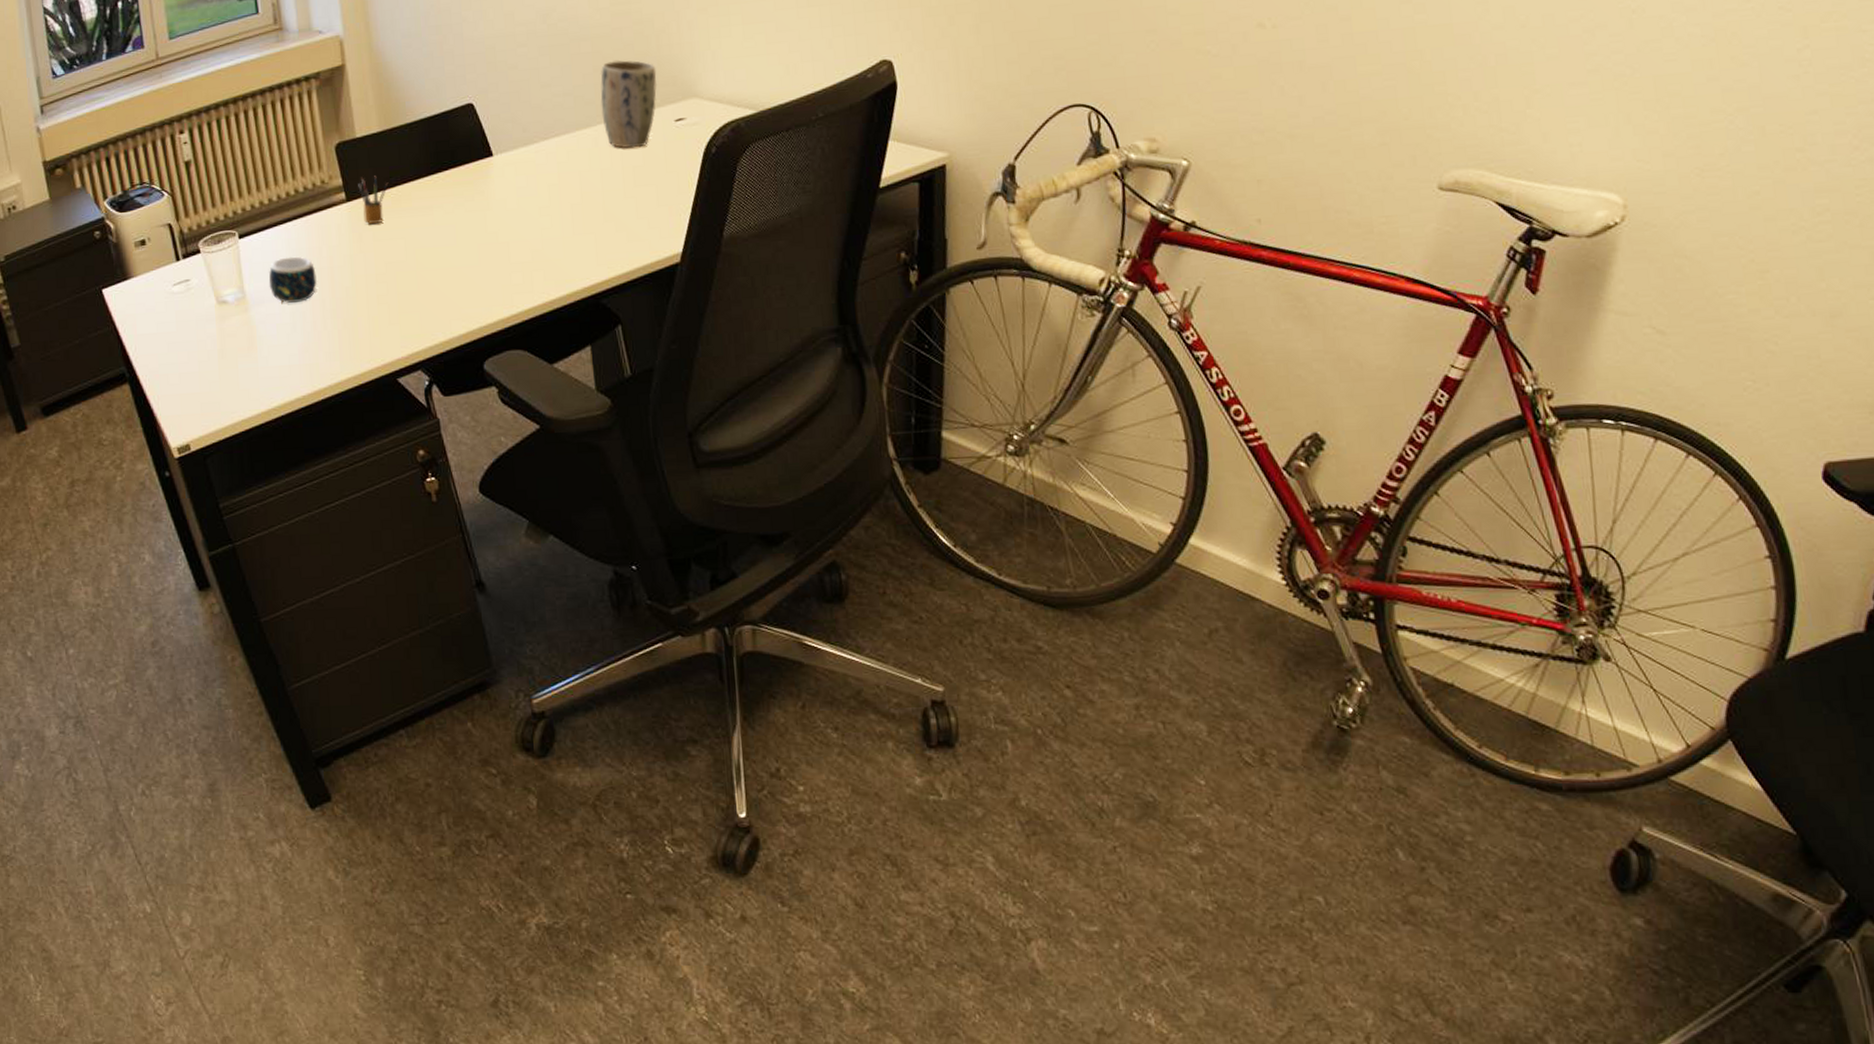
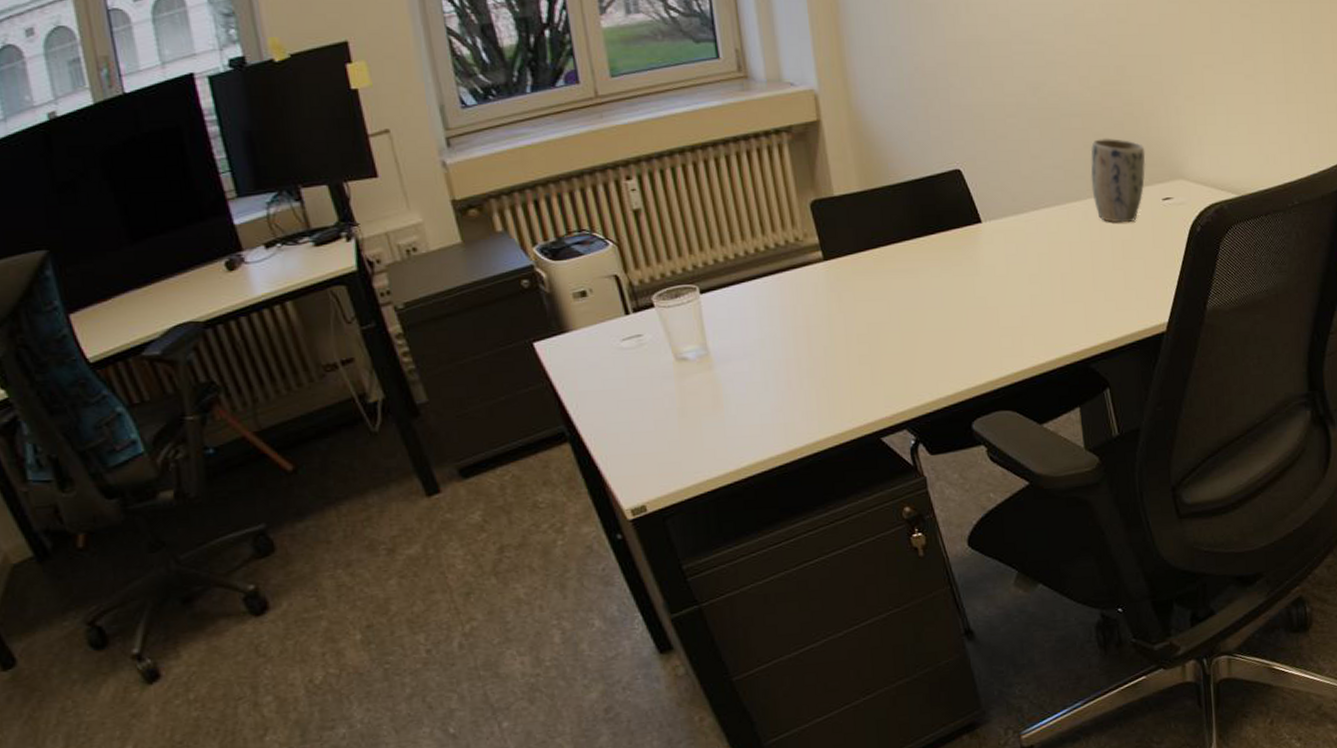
mug: present [268,256,317,303] -> none [736,314,791,362]
pencil box: present [358,175,389,224] -> none [836,236,871,284]

